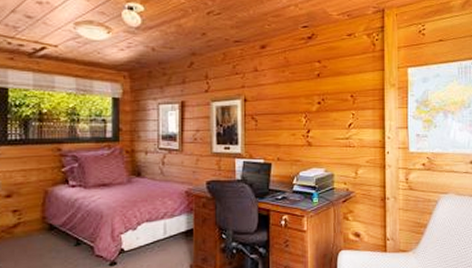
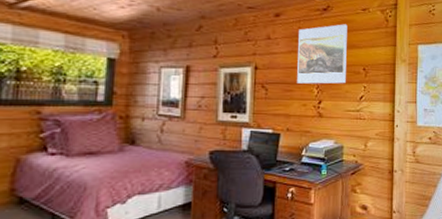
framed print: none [285,51,334,114] -> present [297,24,347,84]

